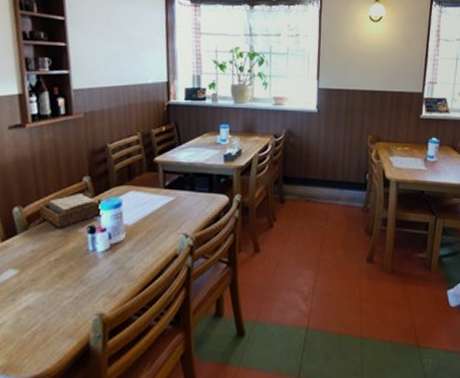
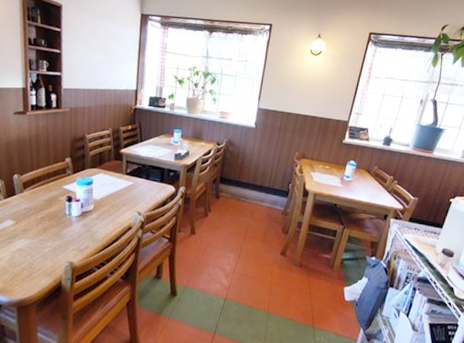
napkin holder: present [39,192,103,228] -> none [32,170,79,195]

